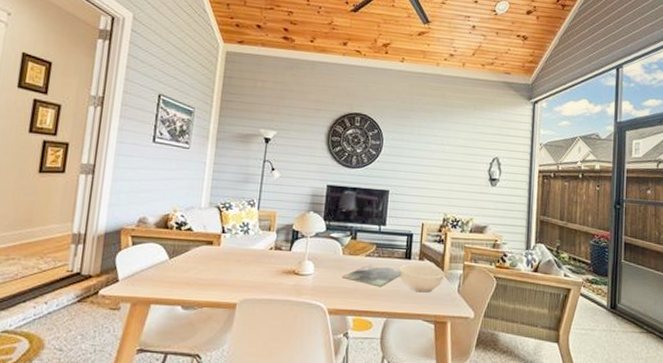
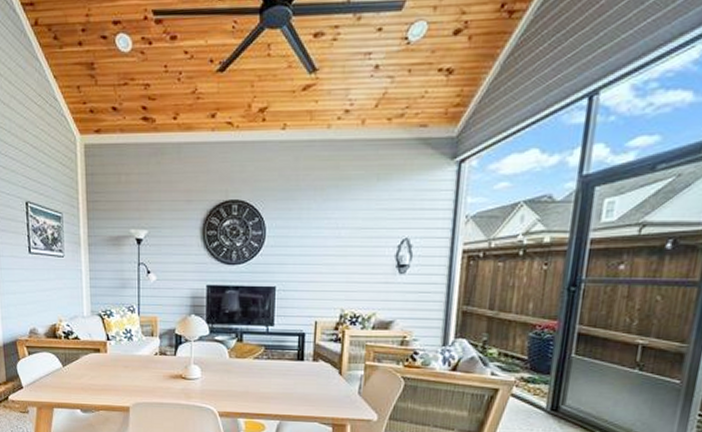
magazine: present [342,264,401,287] -> none [230,367,293,390]
bowl: present [398,264,445,293] -> none [290,366,343,395]

